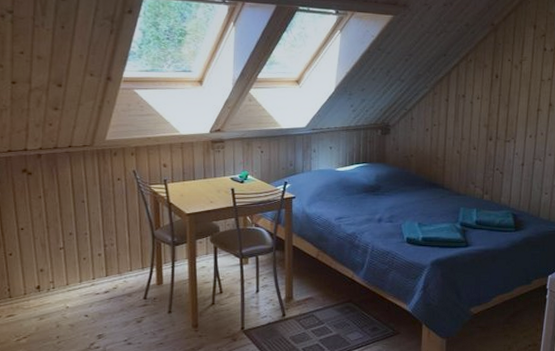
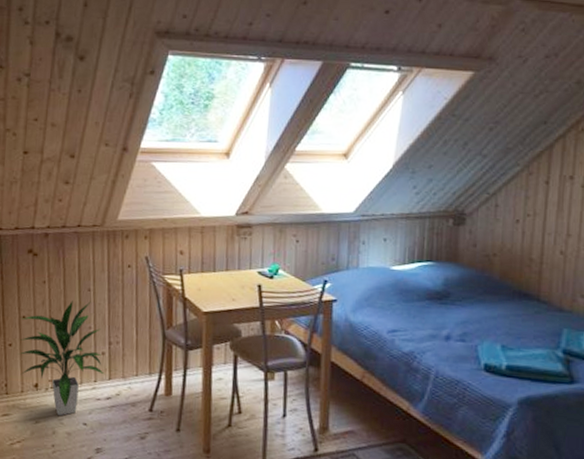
indoor plant: none [19,211,101,311] -> present [18,301,104,415]

